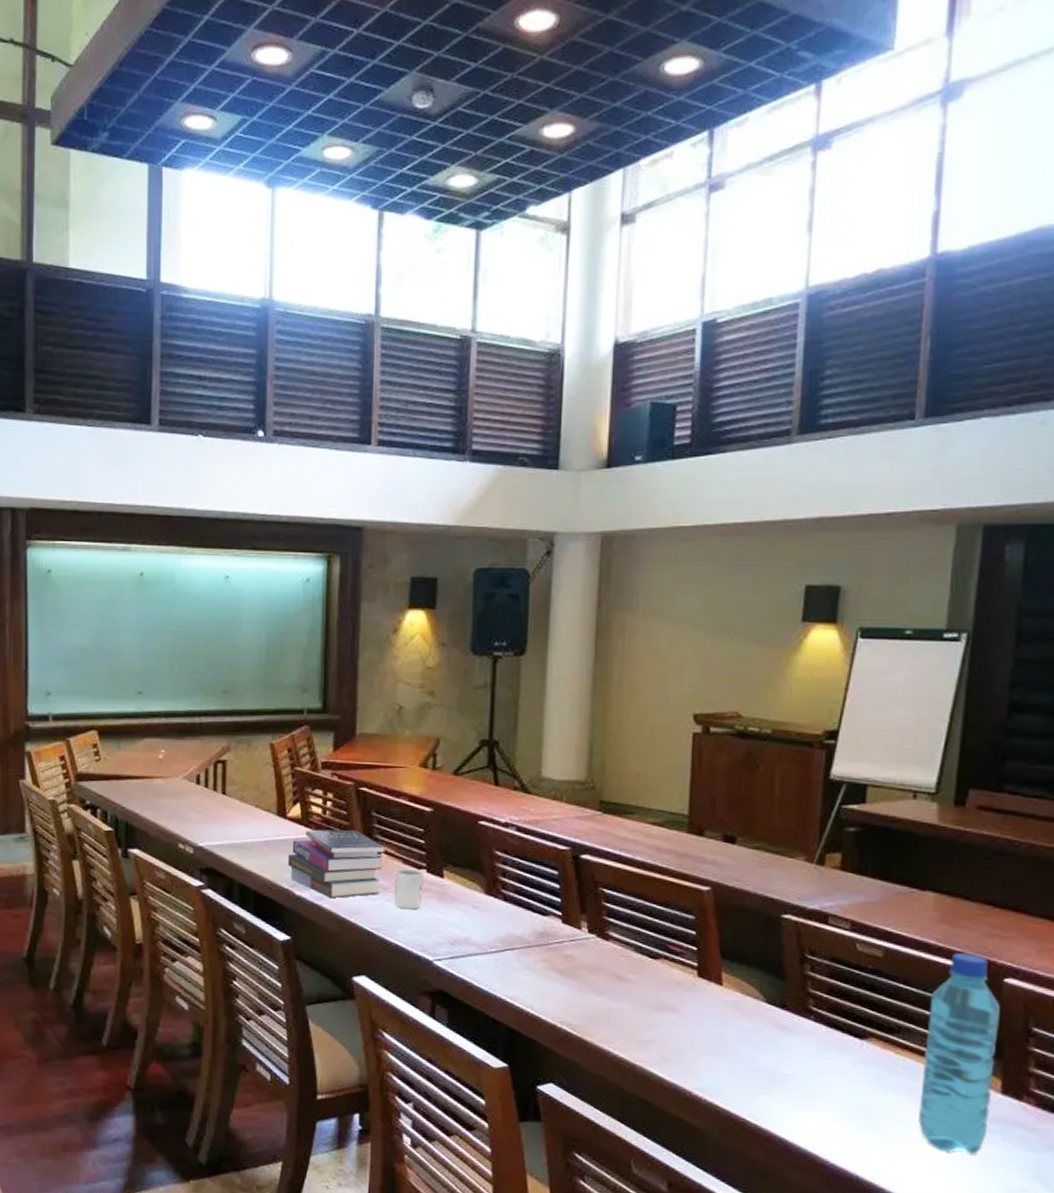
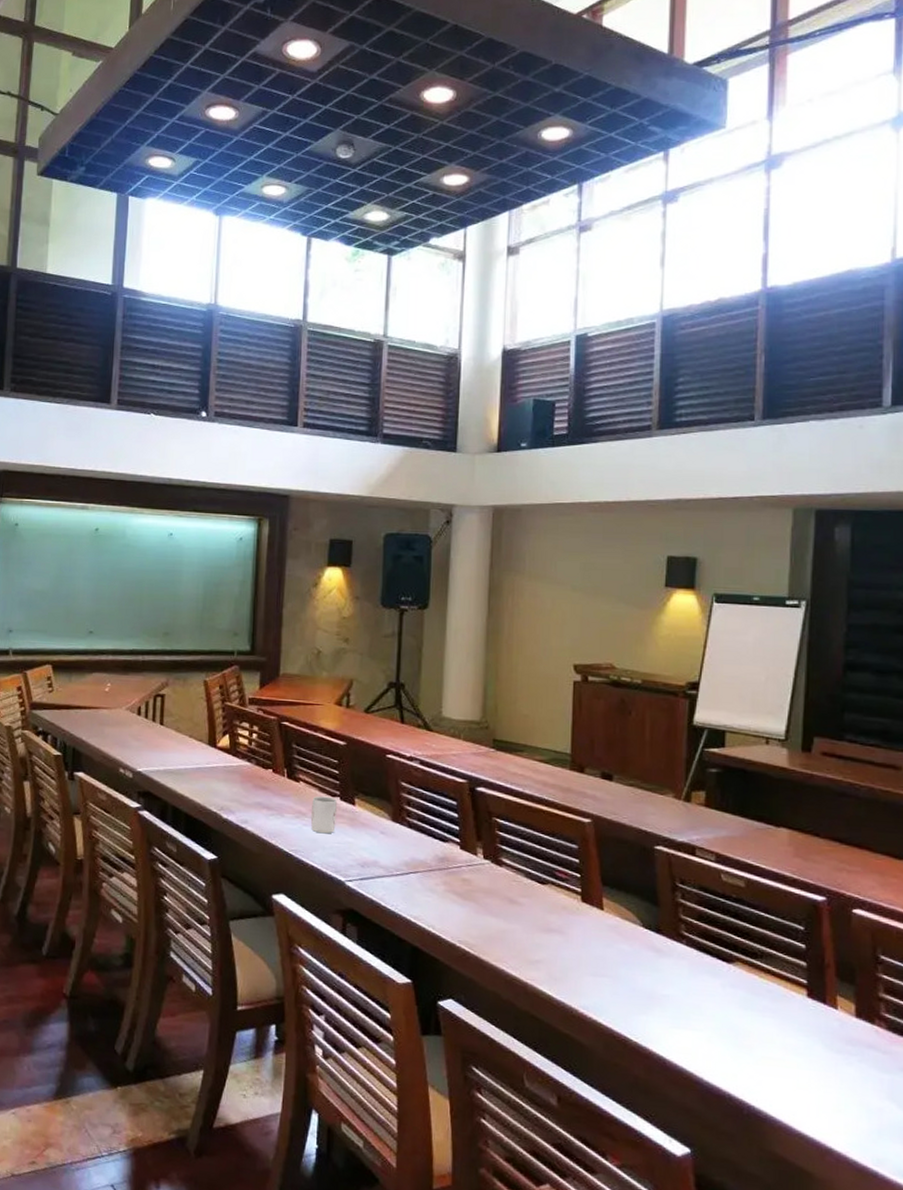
books: present [287,829,386,899] -> none [216,759,304,822]
water bottle: present [918,953,1000,1154] -> none [782,885,850,1074]

